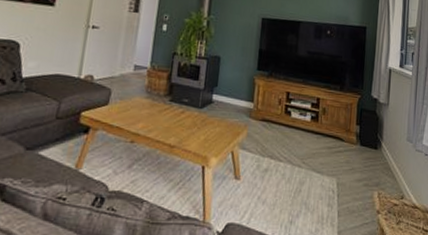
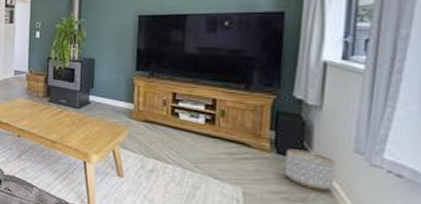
planter: none [365,140,397,175] -> present [284,149,337,191]

